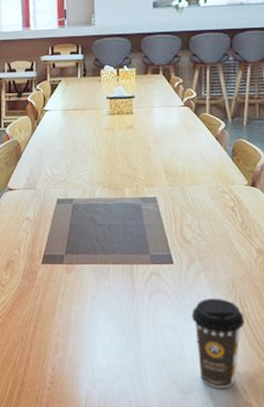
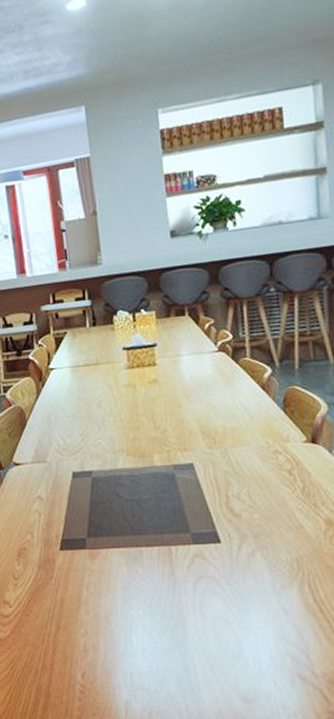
coffee cup: present [191,298,245,388] -> none [248,582,317,693]

